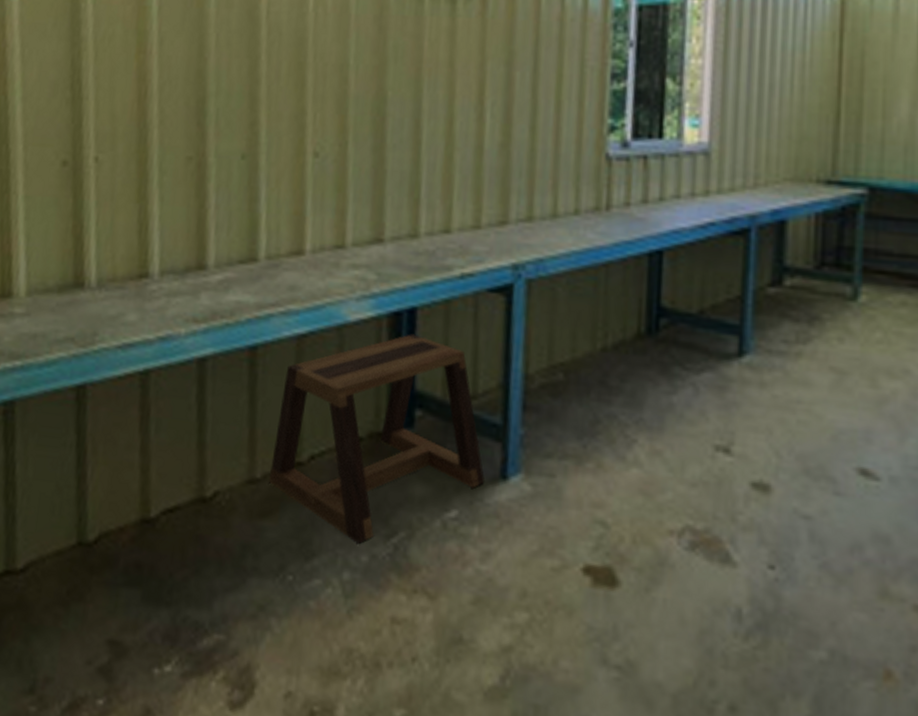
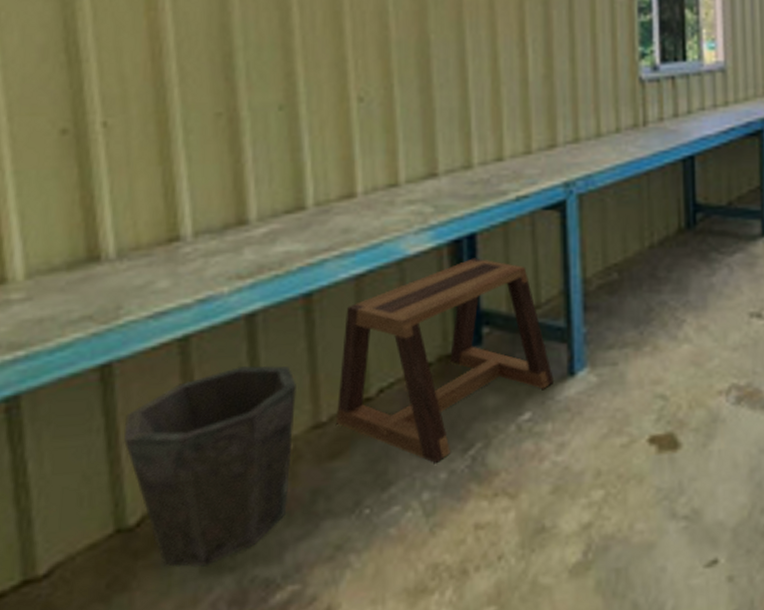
waste bin: none [90,408,237,596] -> present [124,365,296,567]

